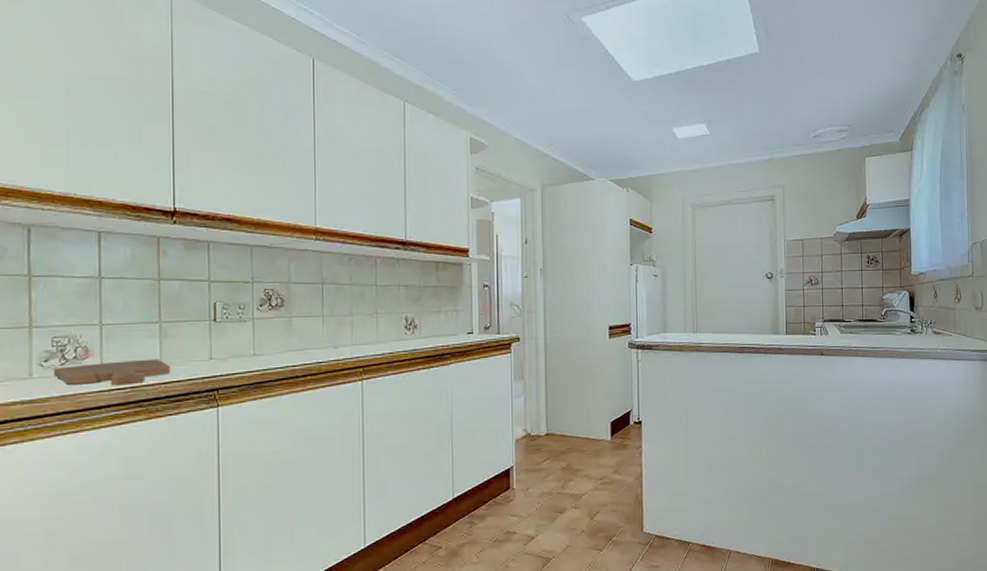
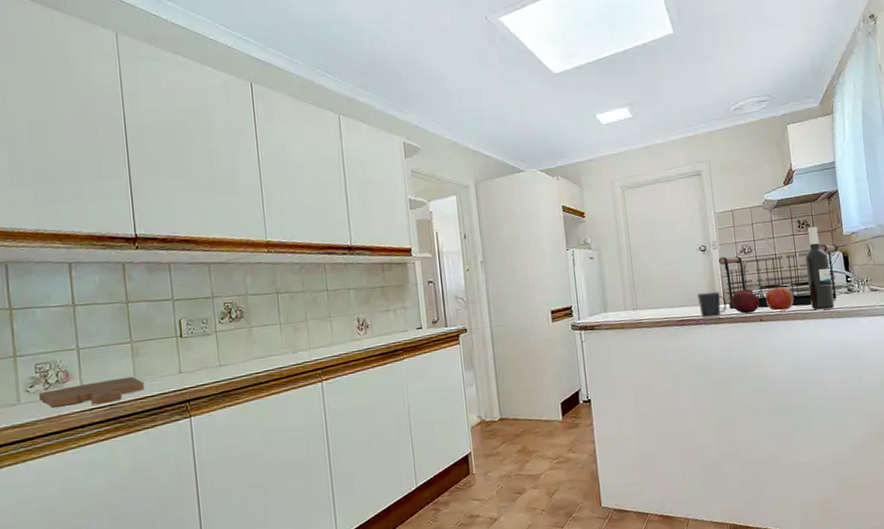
mug: none [759,320,788,348] -> present [696,291,727,319]
dish rack: none [784,282,905,343] -> present [718,244,838,309]
fruit: none [793,319,822,347] -> present [730,288,760,315]
fruit: none [827,320,857,346] -> present [765,285,794,311]
wine bottle: none [871,263,896,349] -> present [805,226,835,310]

